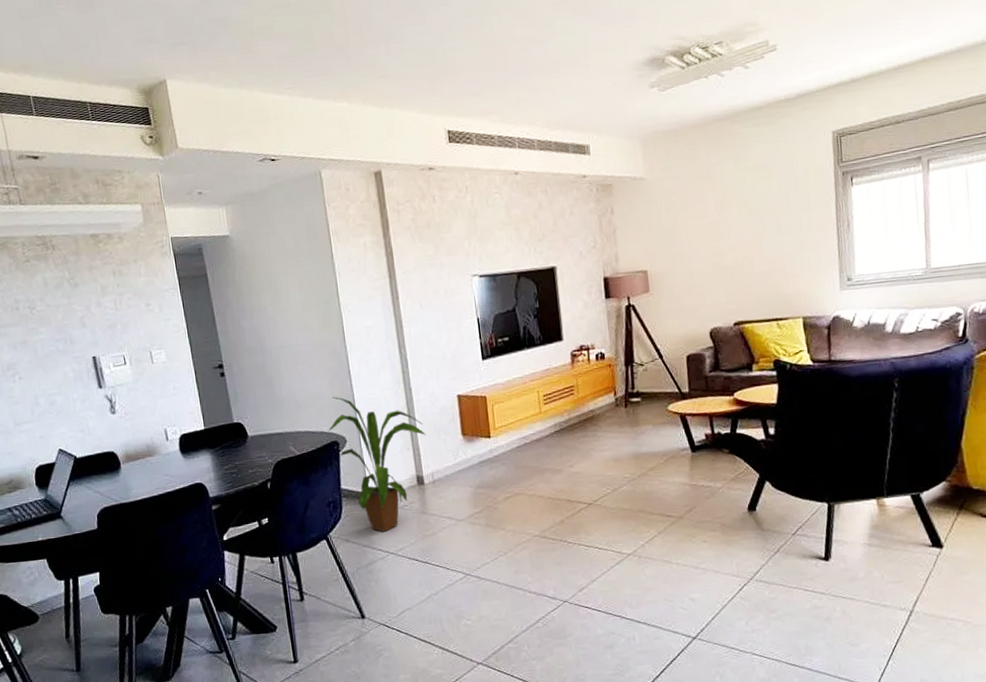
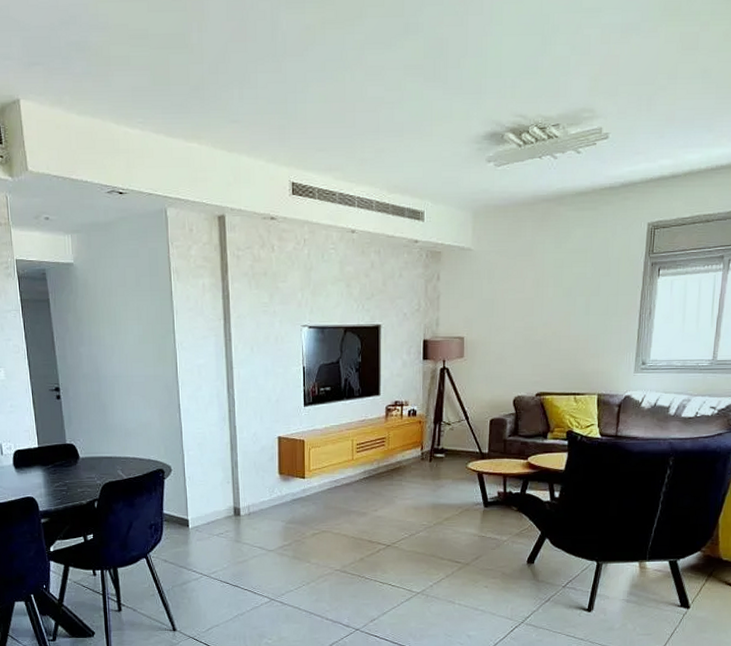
house plant: present [328,396,426,532] -> none [155,427,246,556]

